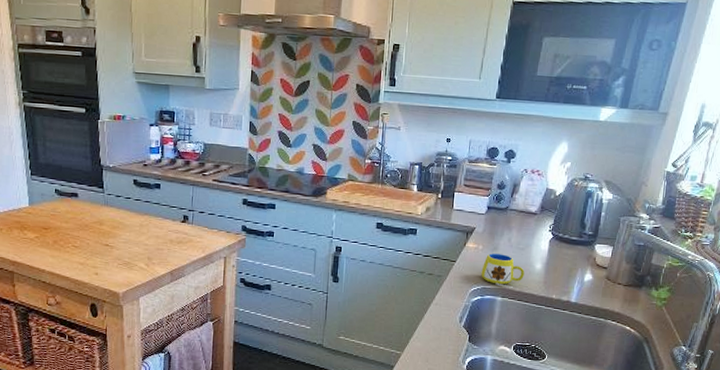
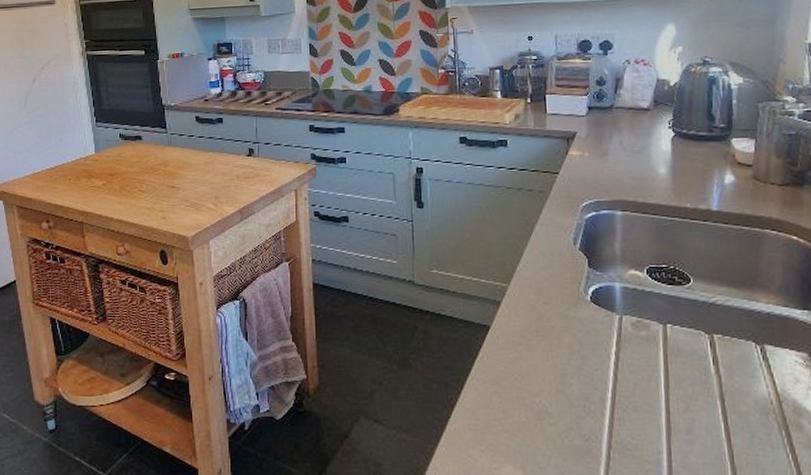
mug: present [481,253,525,289] -> none [591,160,646,200]

